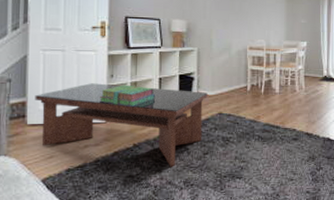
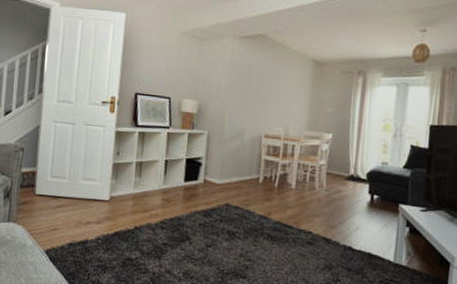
coffee table: present [35,83,208,167] -> none [44,159,215,256]
stack of books: present [100,85,155,106] -> none [104,163,160,187]

